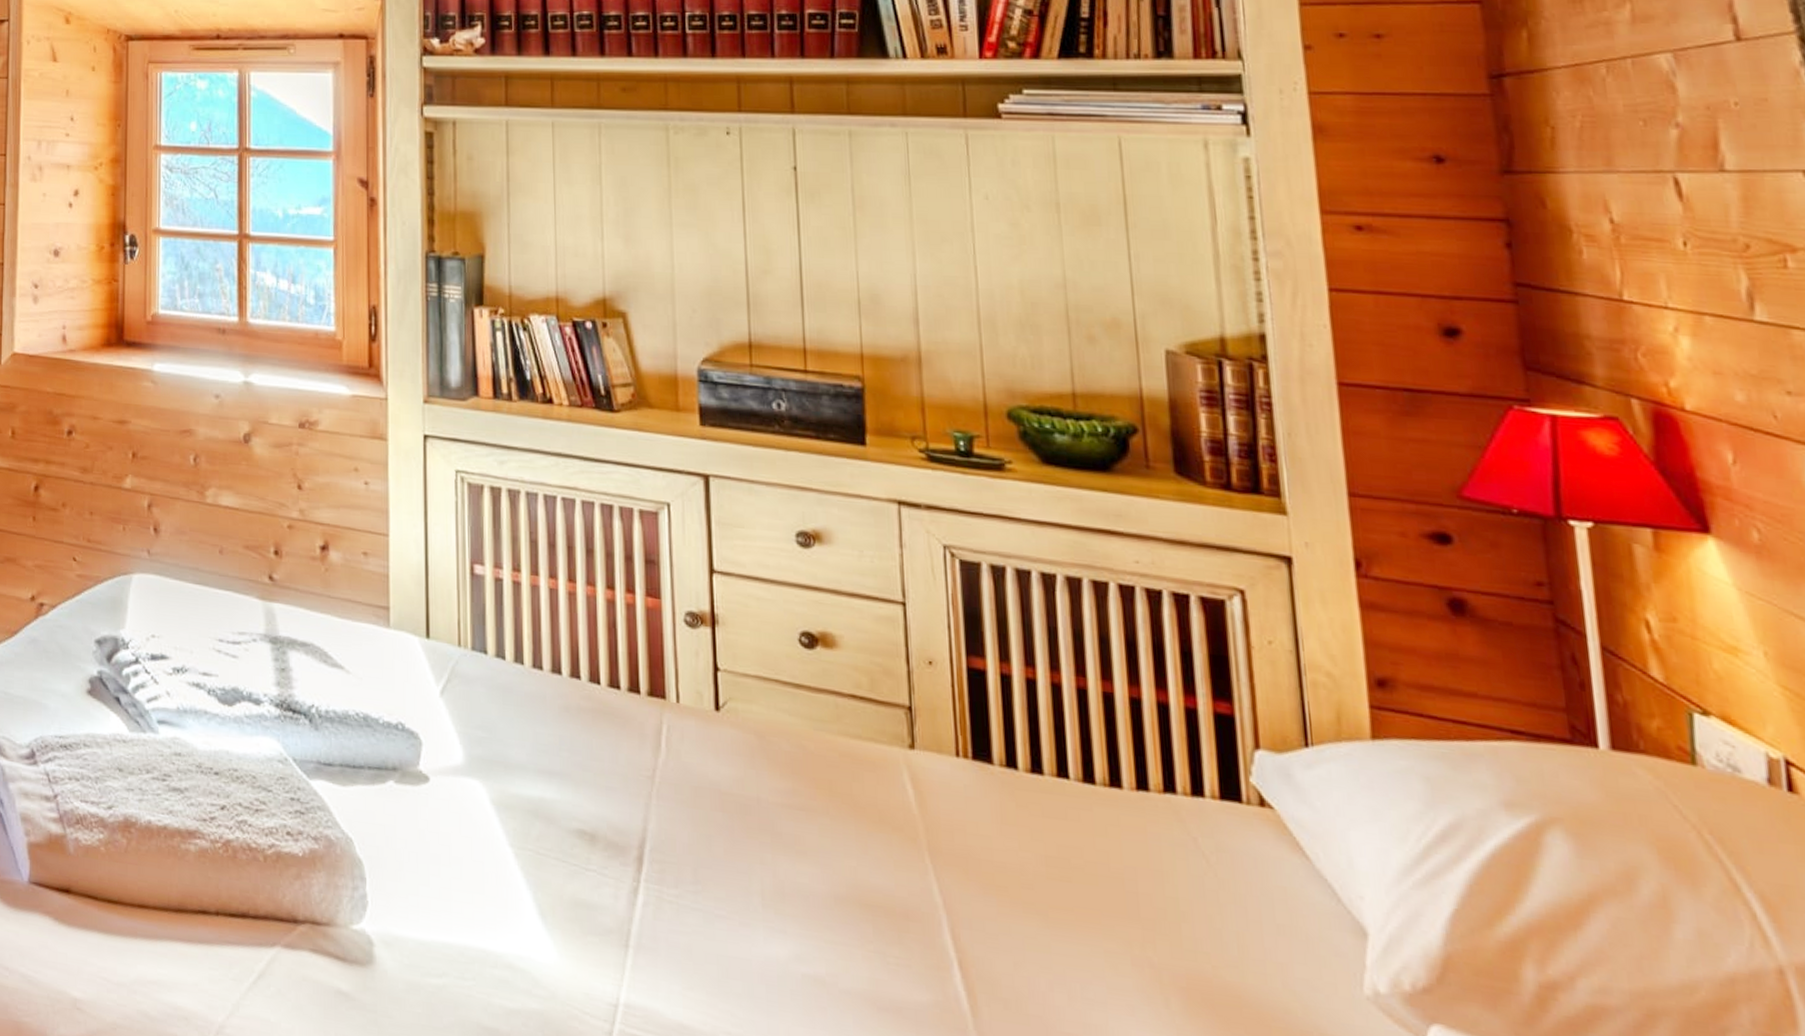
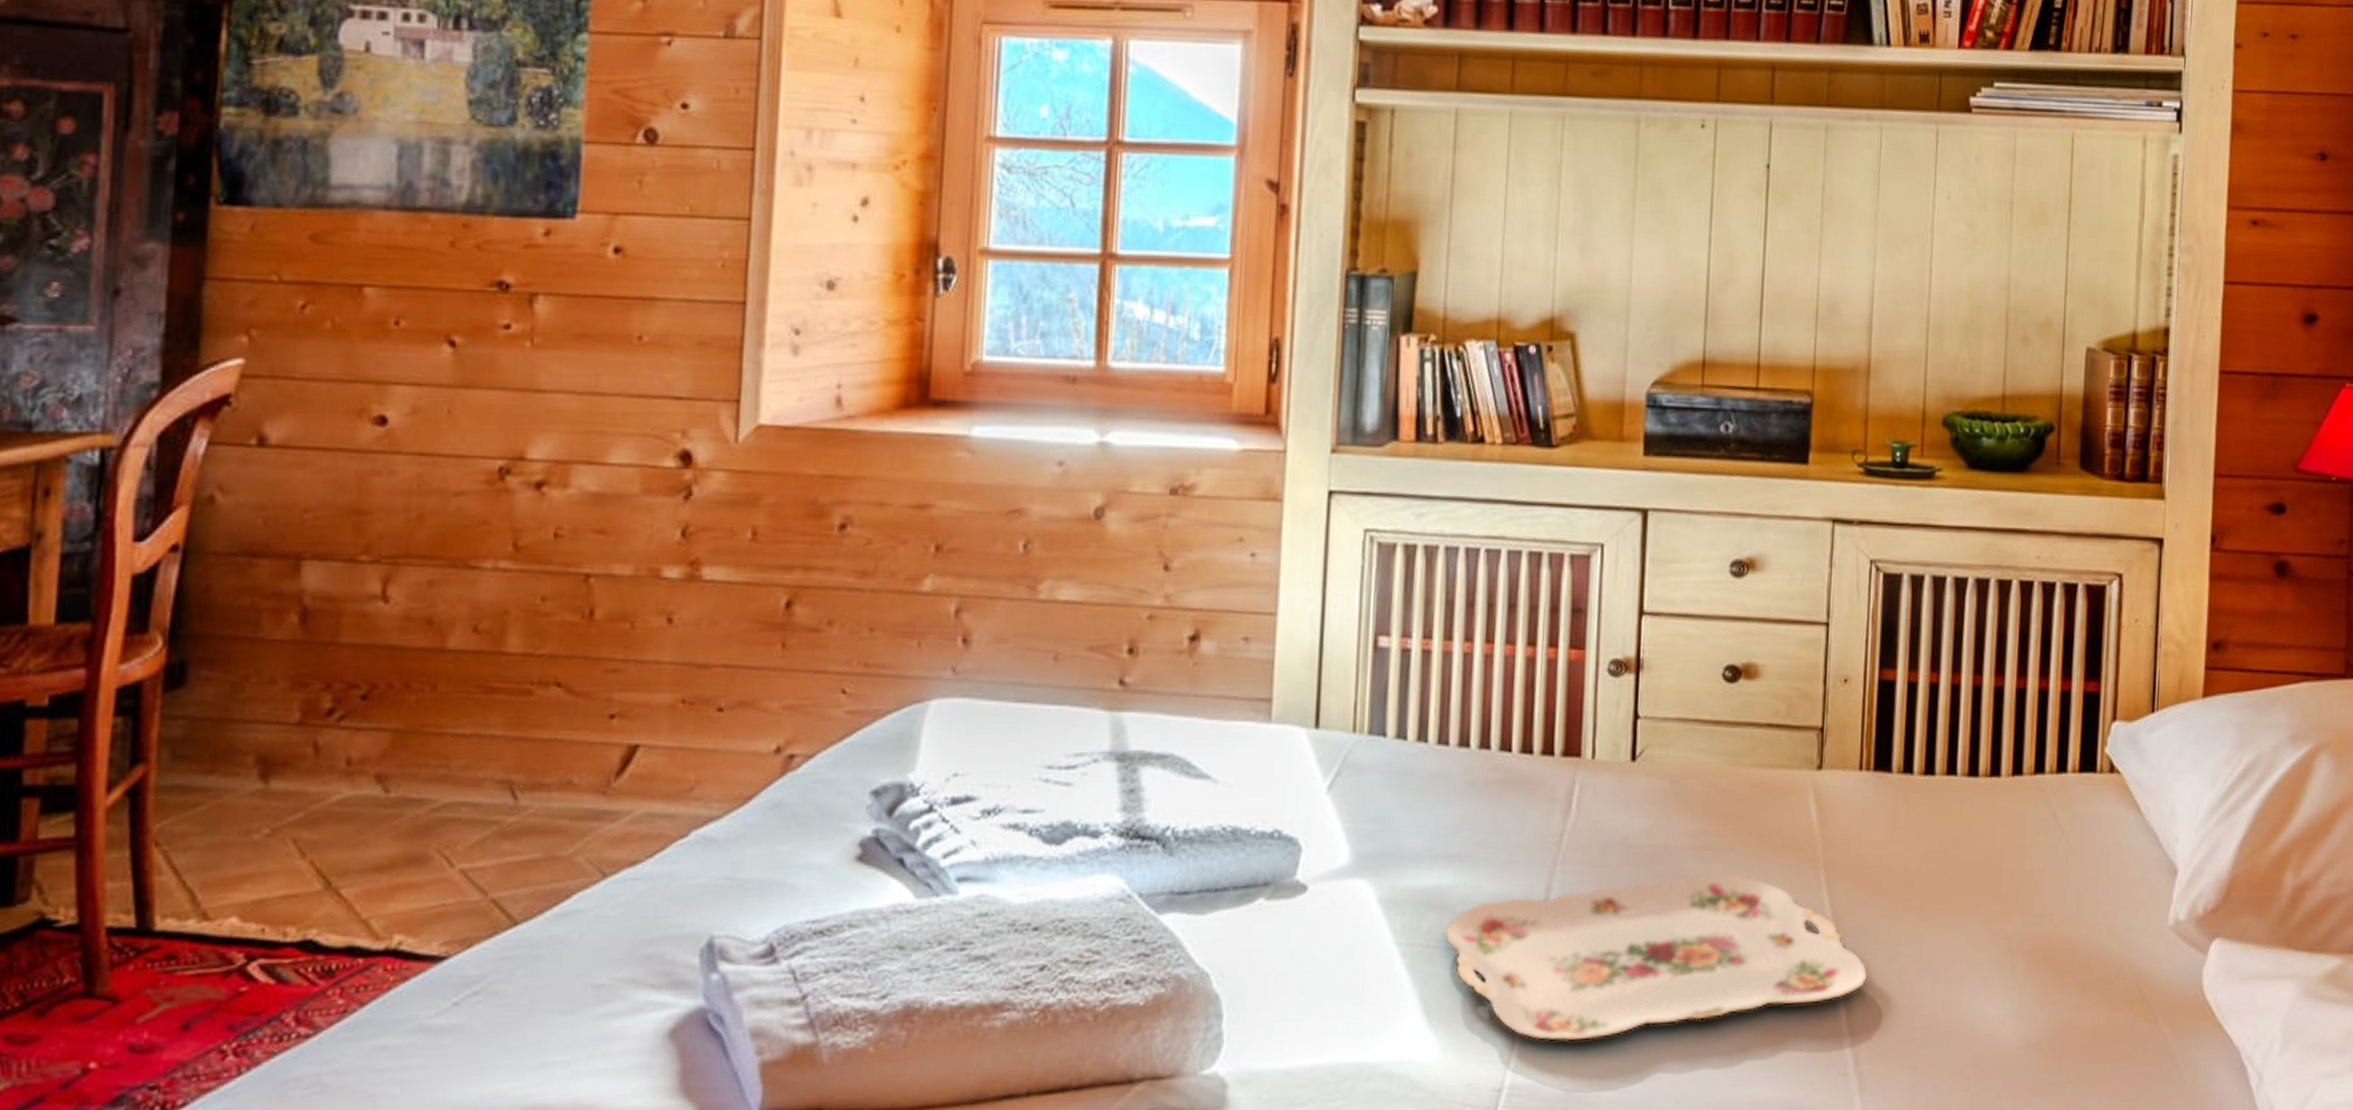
serving tray: none [552,821,992,993] -> present [1444,872,1868,1042]

